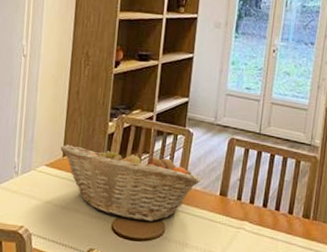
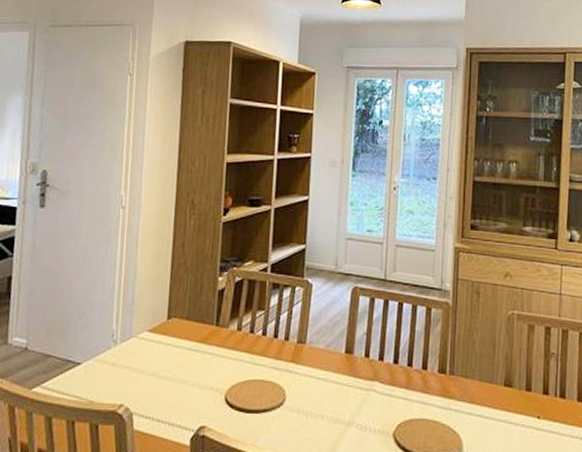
fruit basket: present [60,144,201,222] -> none [165,304,323,389]

